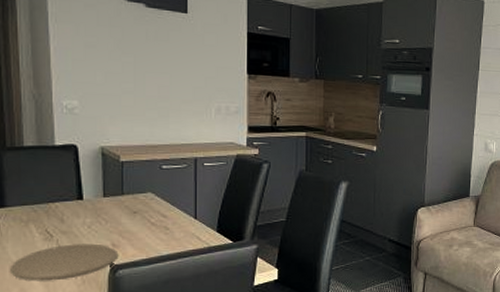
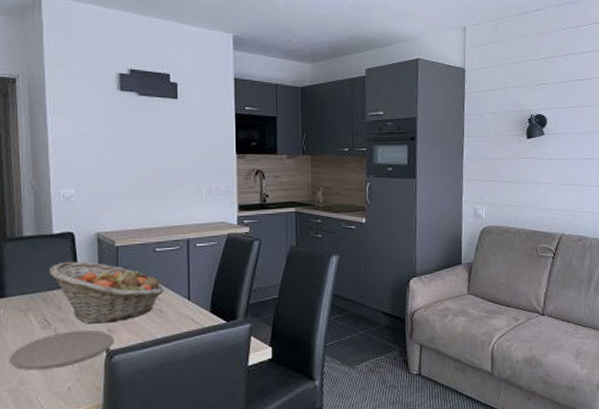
fruit basket: none [52,174,171,238] -> present [50,261,165,324]

